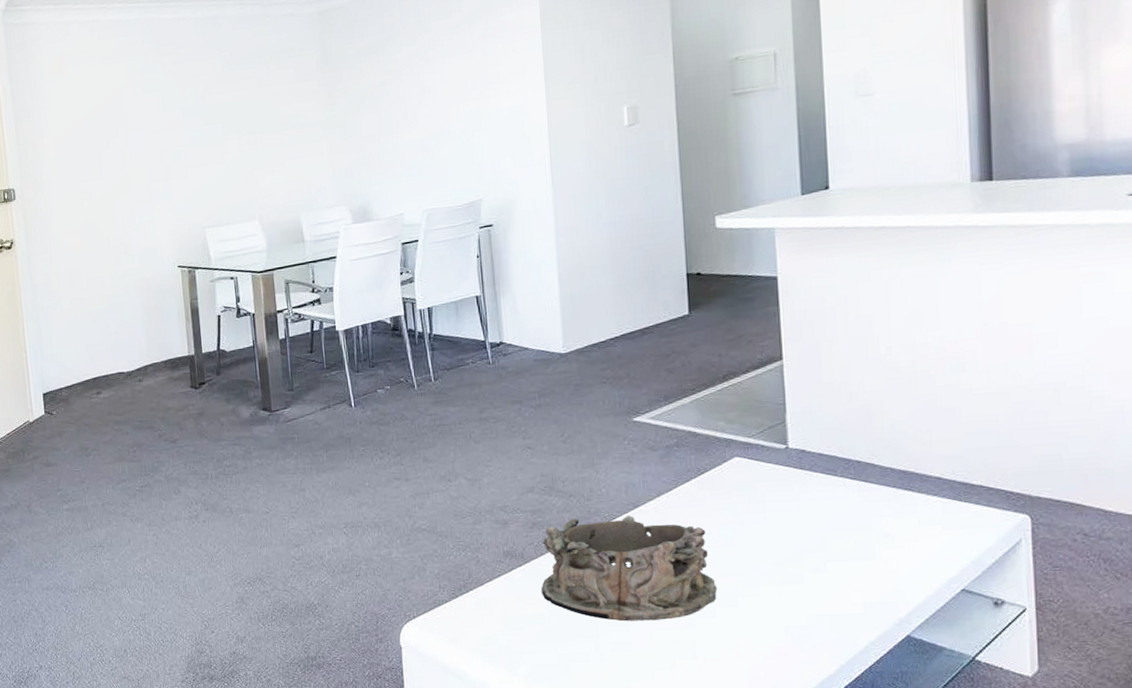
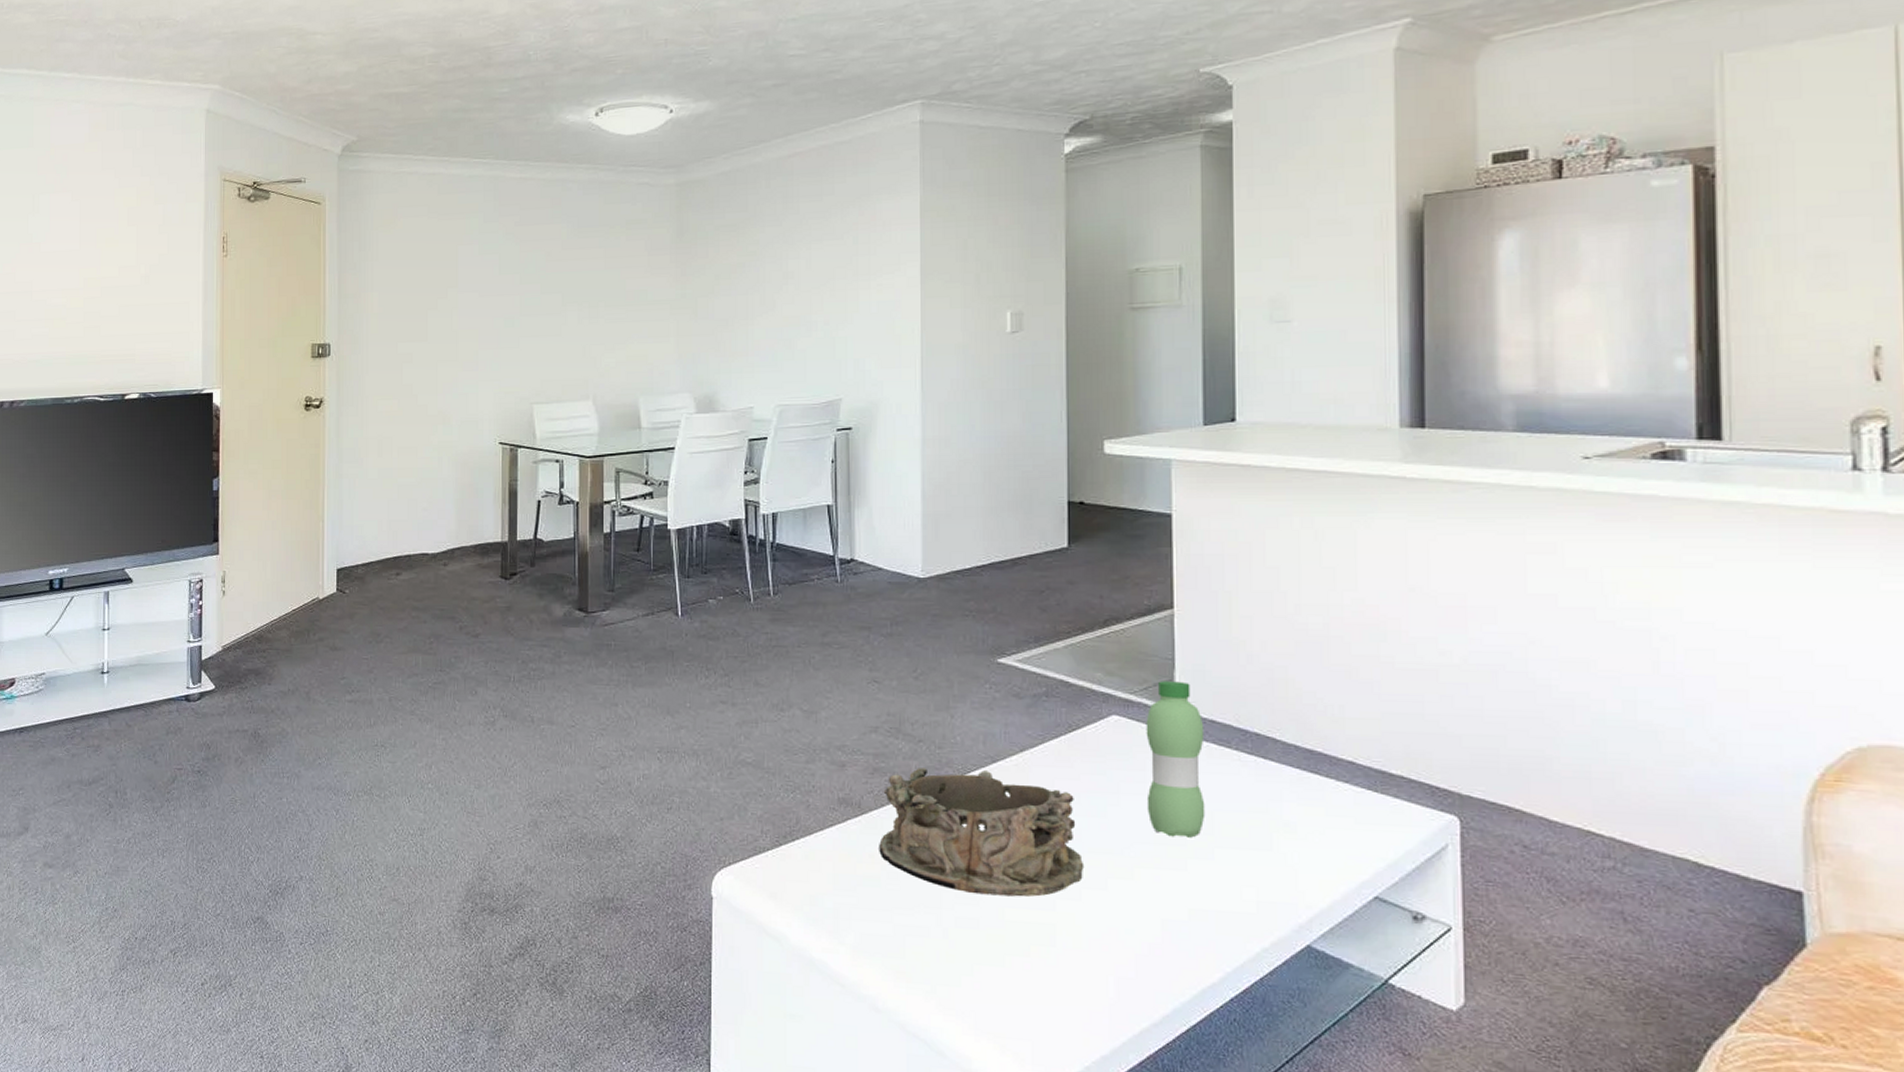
water bottle: none [763,422,818,556] -> present [1146,681,1206,838]

